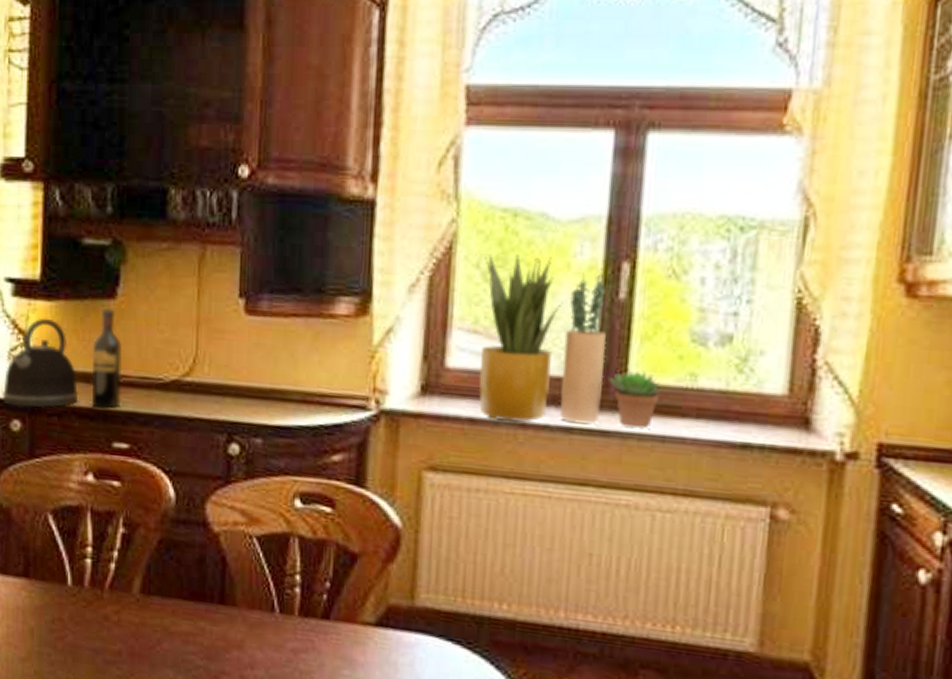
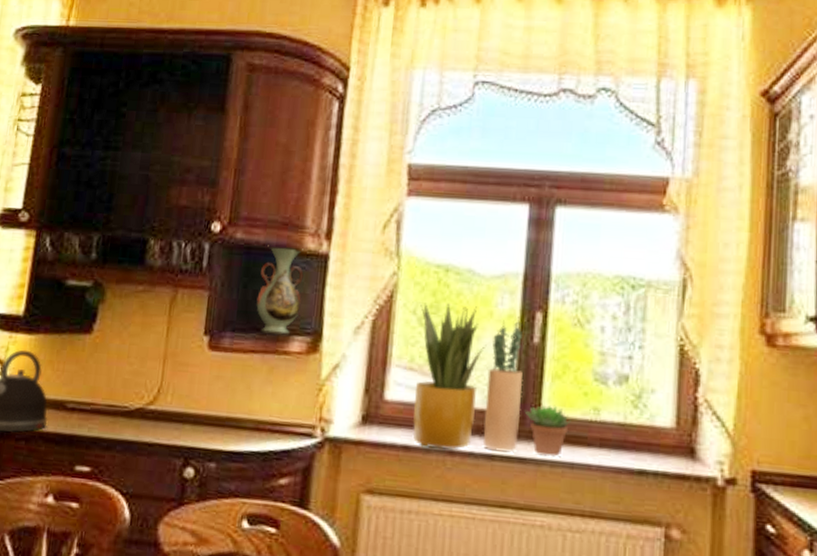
wine bottle: present [92,307,123,409] -> none [59,341,94,434]
decorative vase: none [295,191,347,297] -> present [256,245,304,337]

